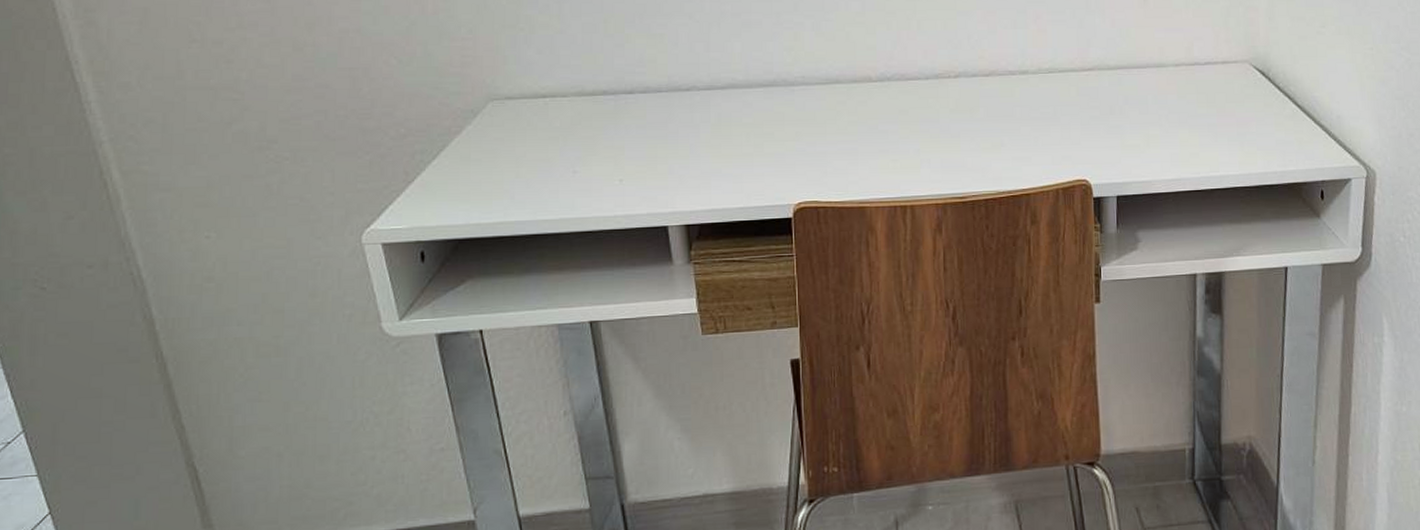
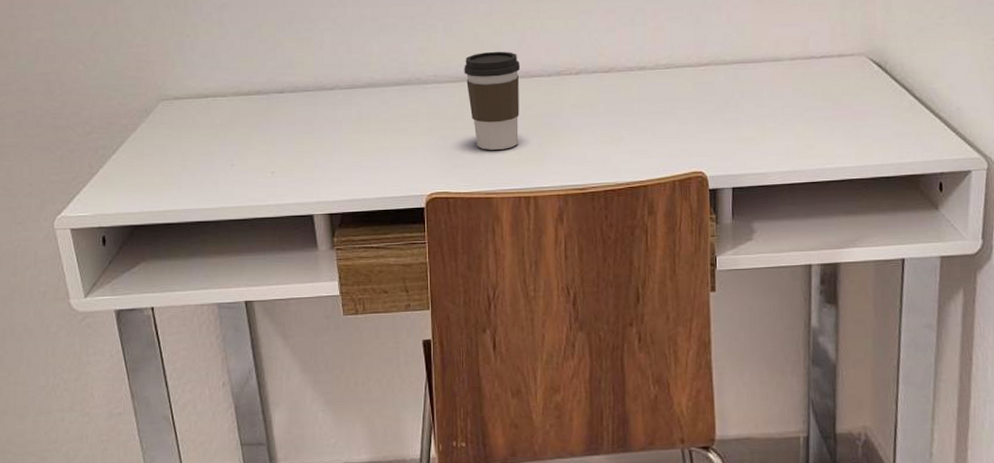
coffee cup: none [834,52,895,157] -> present [464,51,520,150]

